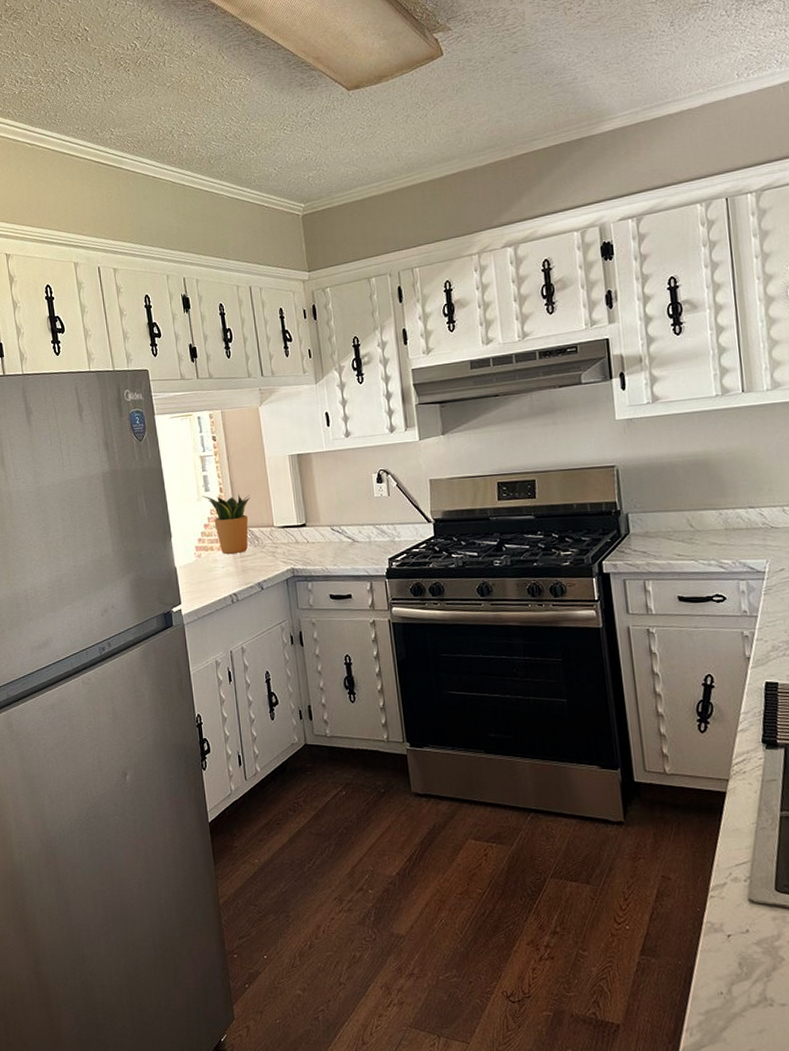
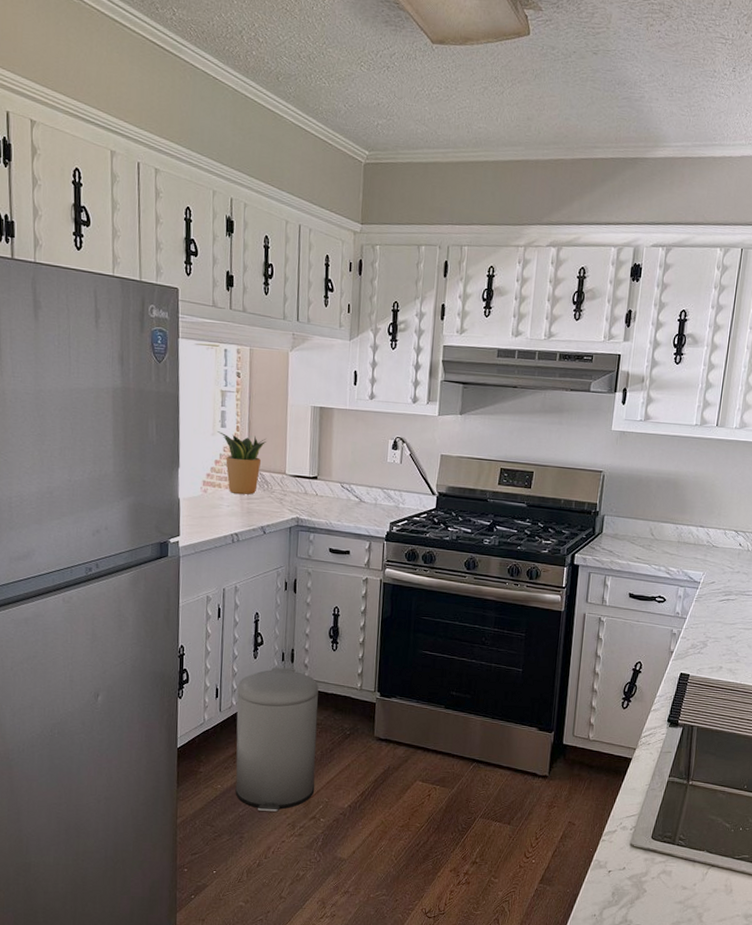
pedal bin: none [258,725,357,886] -> present [235,667,319,813]

